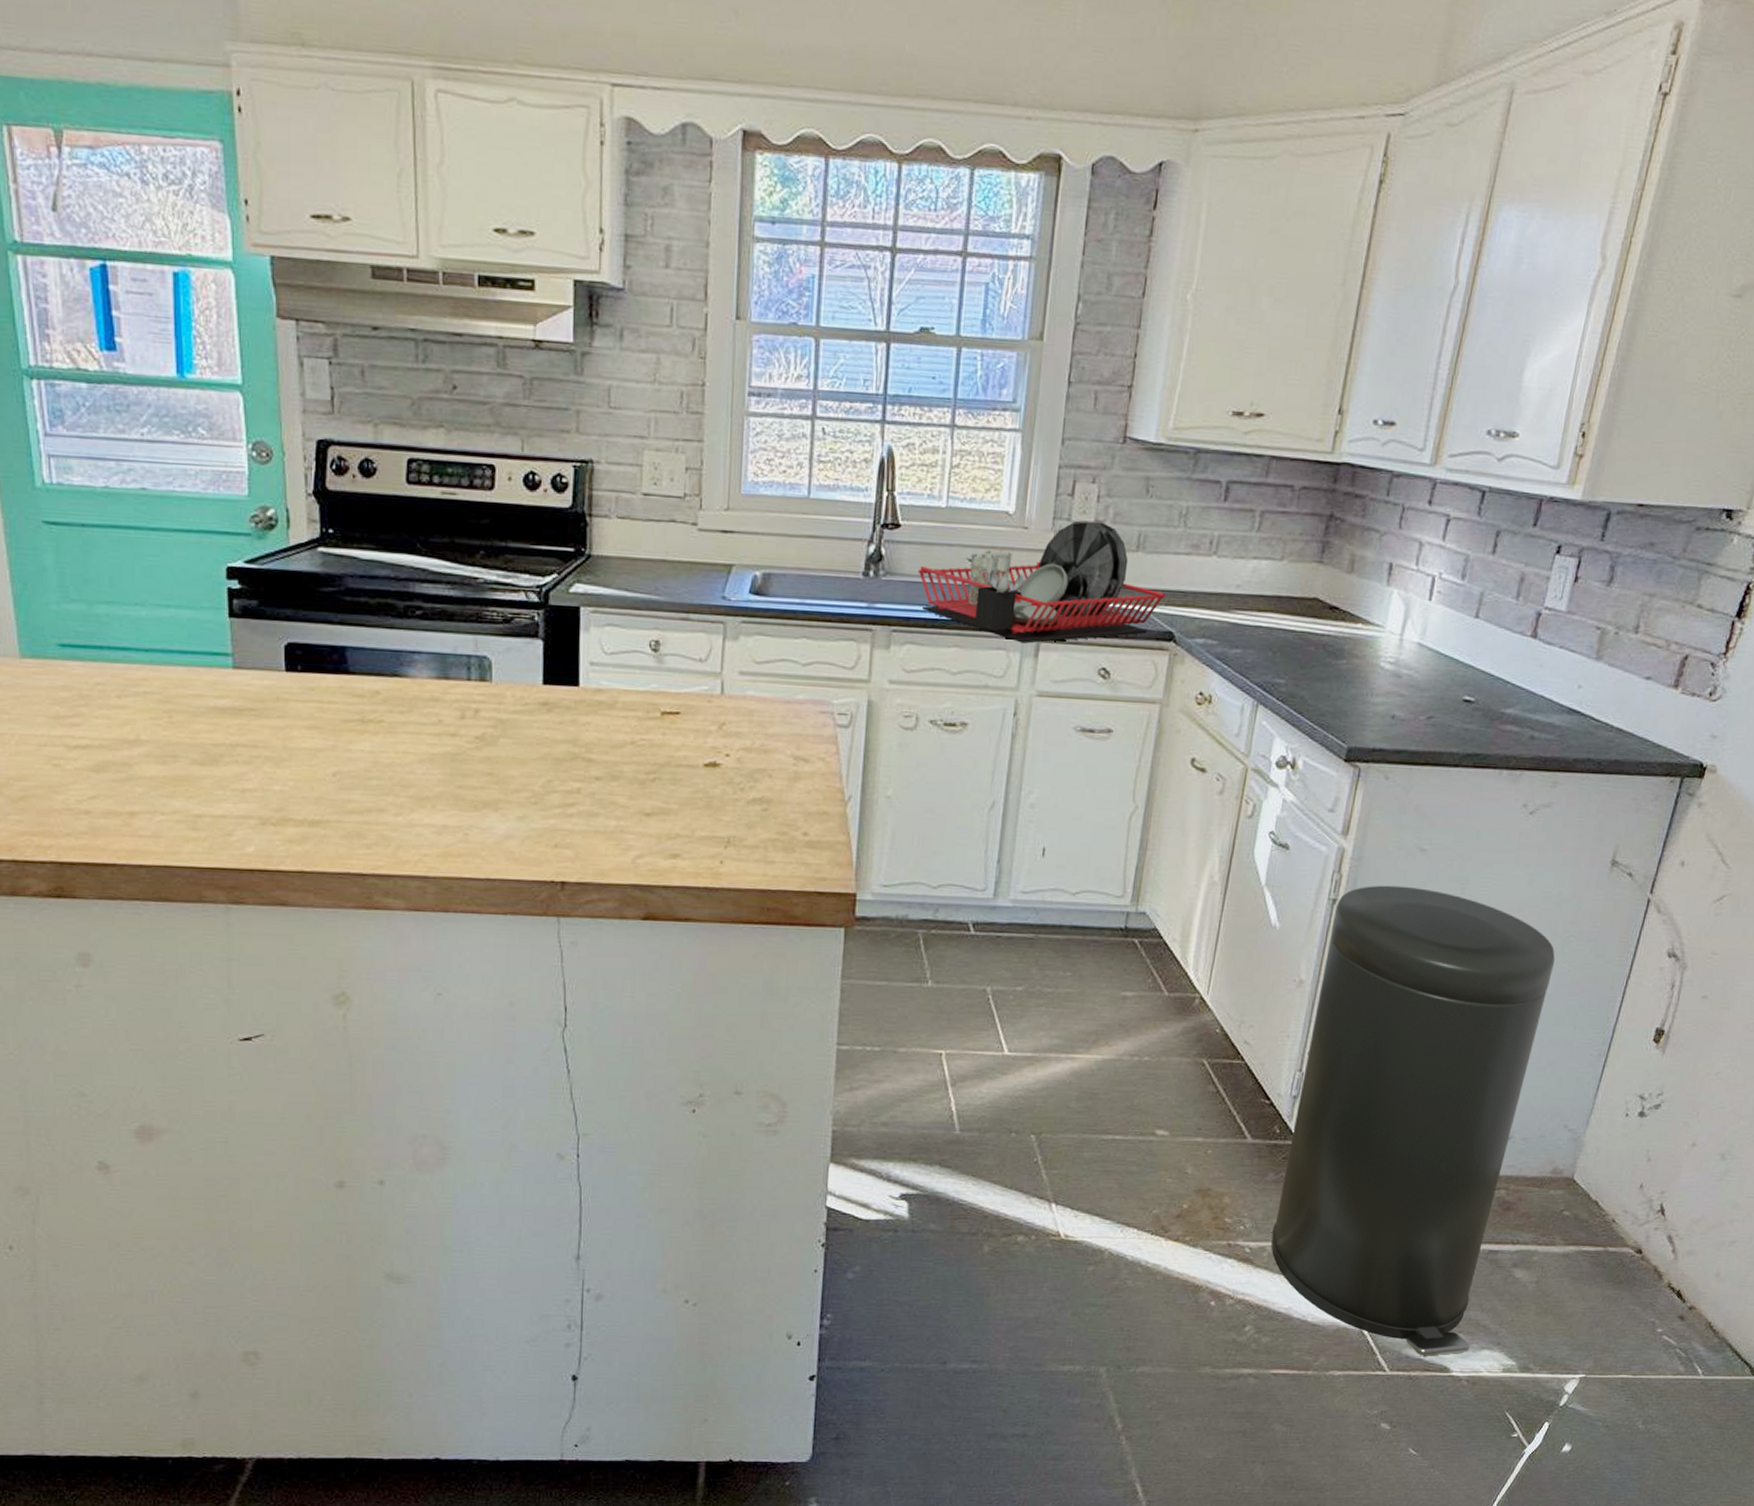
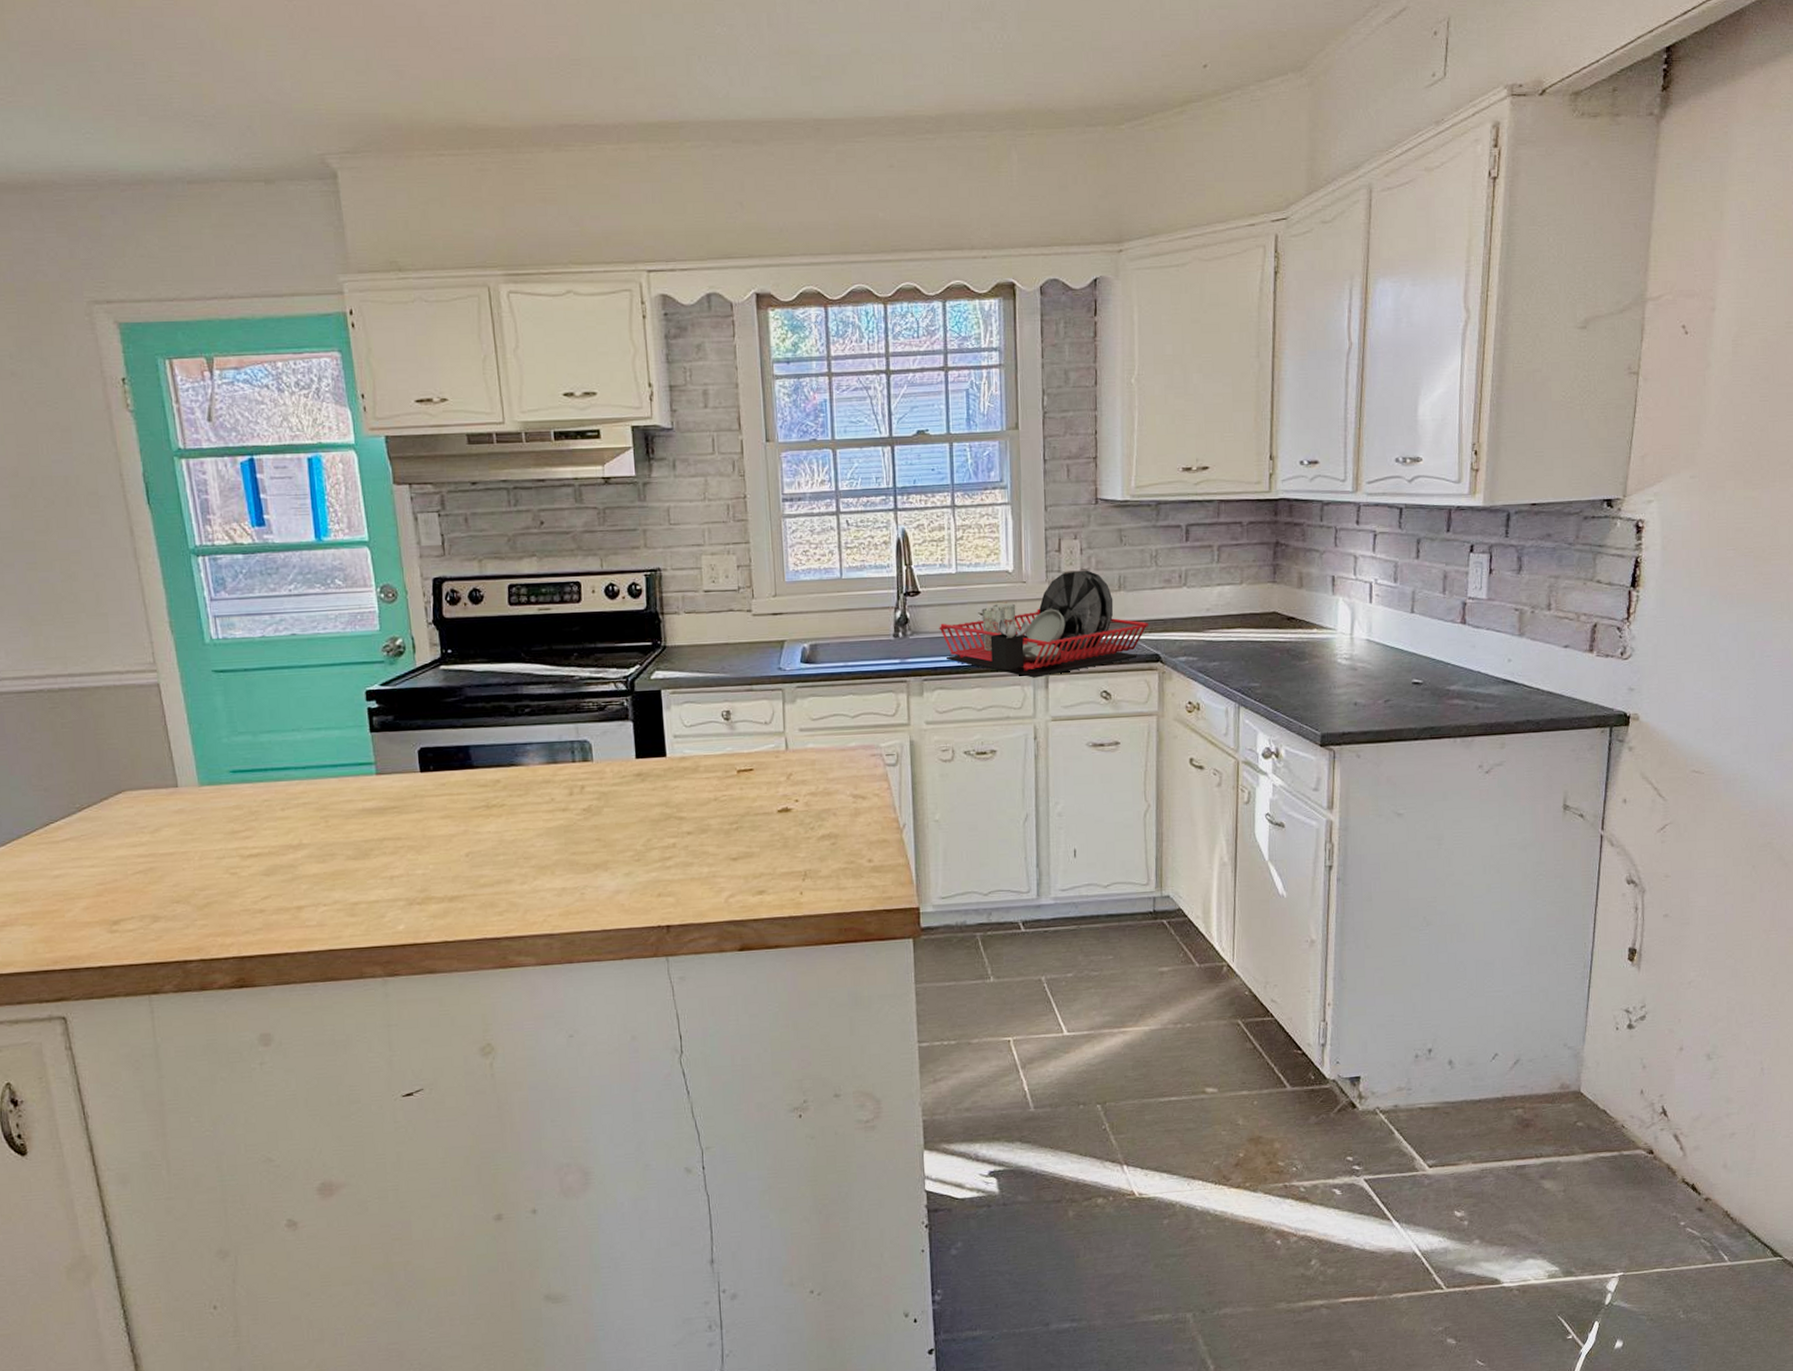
pedal bin: present [1272,885,1556,1356] -> none [1322,847,1530,1271]

